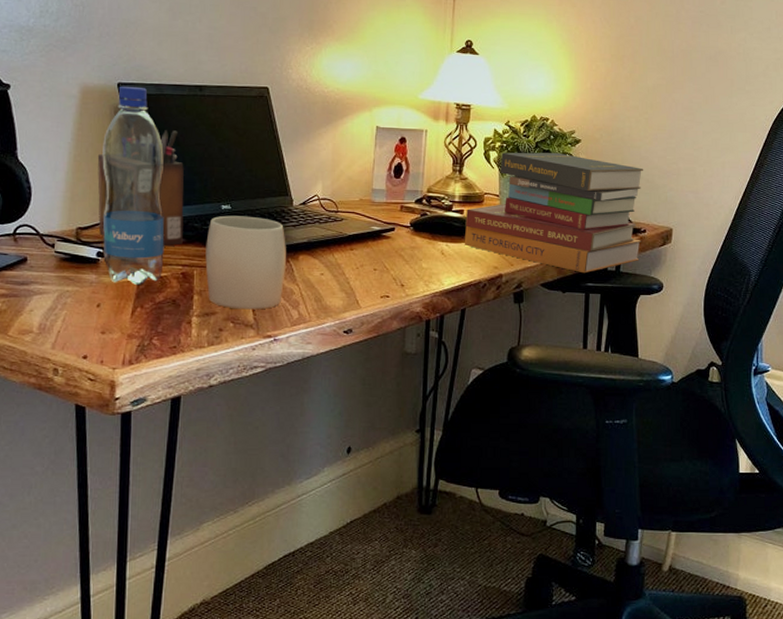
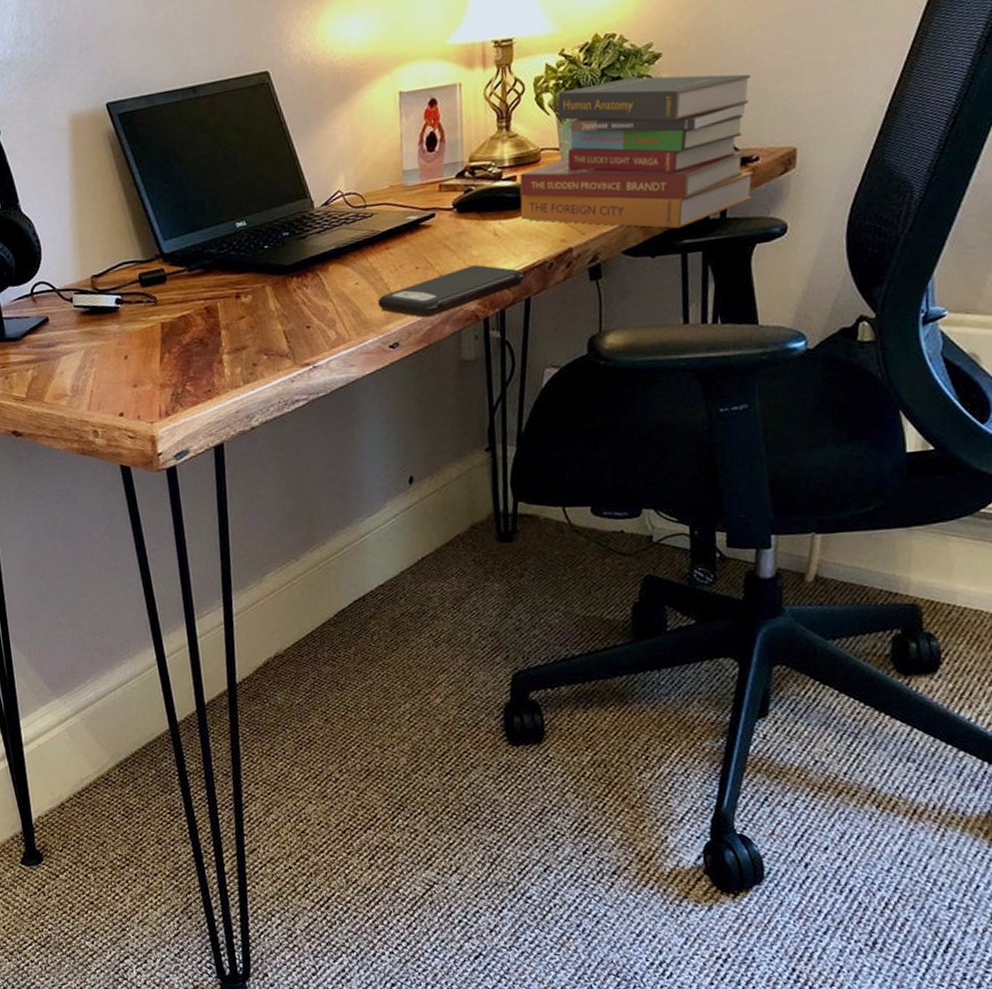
desk organizer: present [97,130,184,247] -> none [99,145,201,282]
bottle: present [102,86,165,286] -> none [101,103,185,330]
mug: present [205,215,287,310] -> none [225,229,316,339]
phone: none [338,275,462,312] -> present [377,264,525,318]

